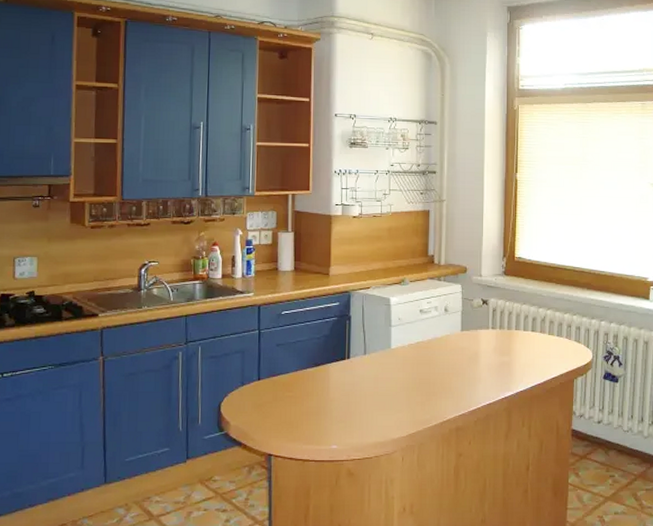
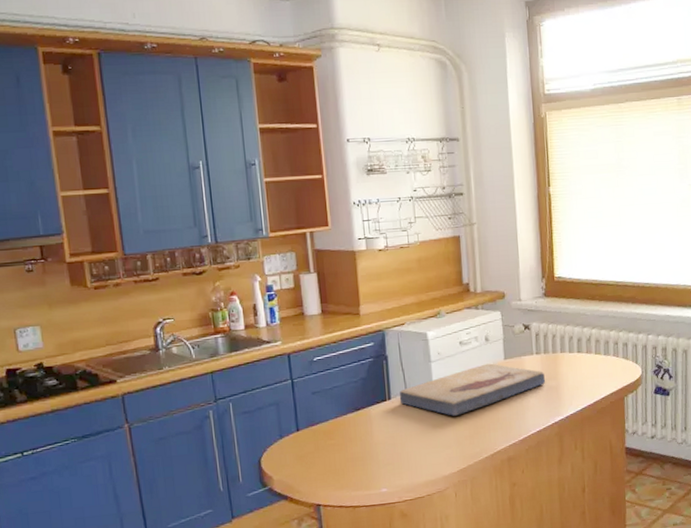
fish fossil: none [358,333,499,381] -> present [399,363,546,416]

